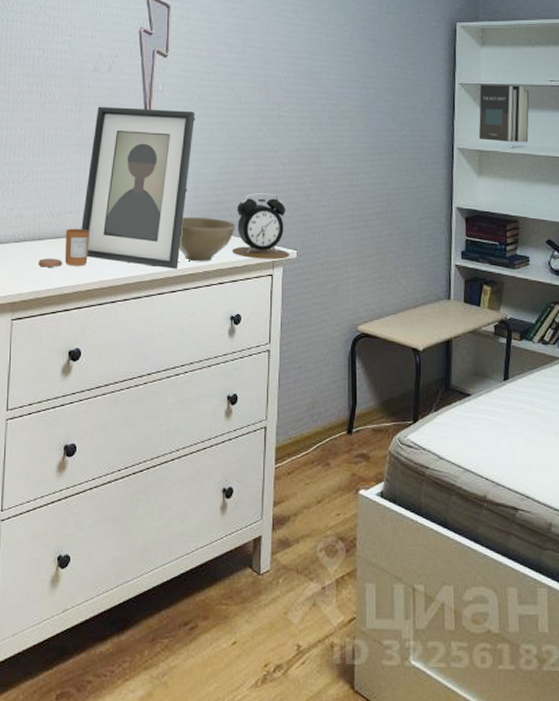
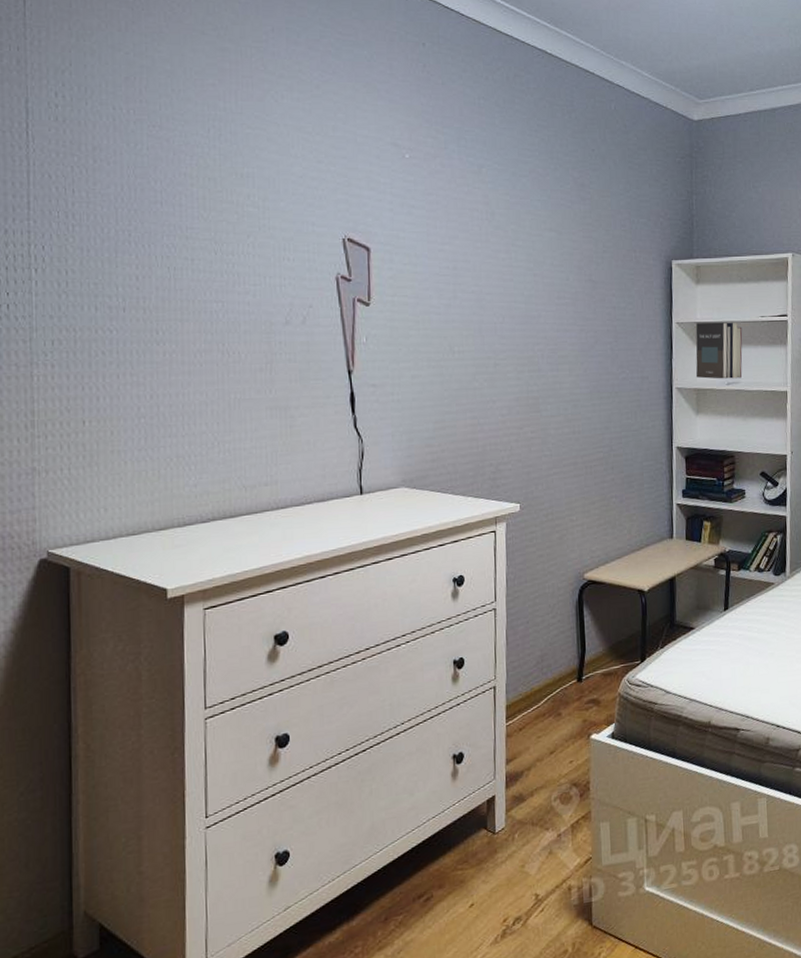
candle: present [38,228,90,267] -> none [232,500,291,547]
picture frame: present [81,106,196,269] -> none [280,363,405,536]
bowl: present [179,217,236,262] -> none [393,477,455,526]
alarm clock: present [233,192,290,259] -> none [452,446,513,517]

